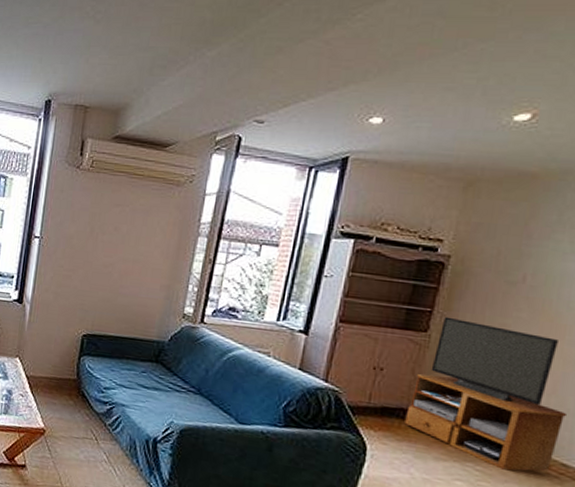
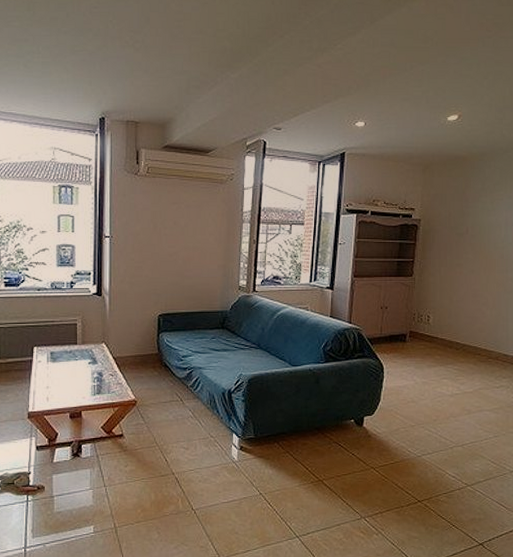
tv stand: present [405,316,568,472] -> none [406,263,503,366]

